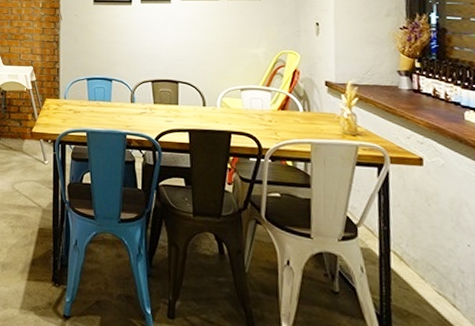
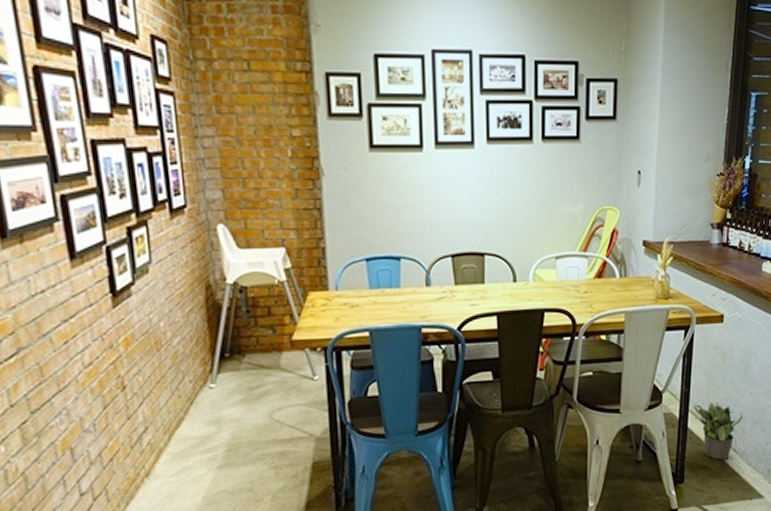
potted plant: none [396,245,461,314] -> present [694,401,743,460]

